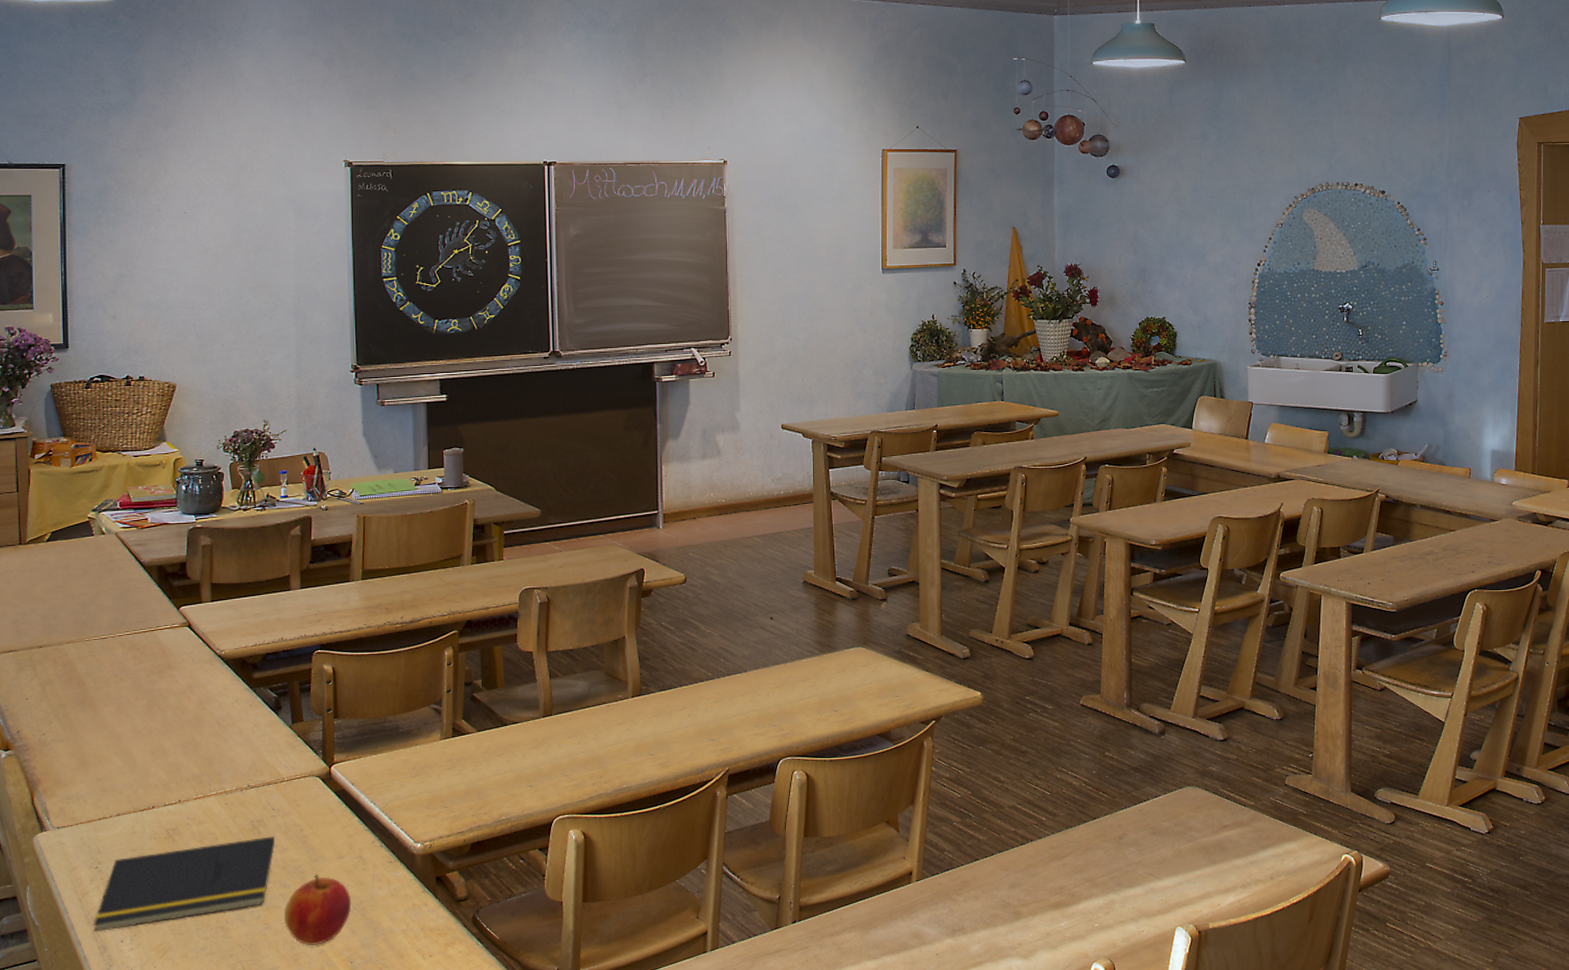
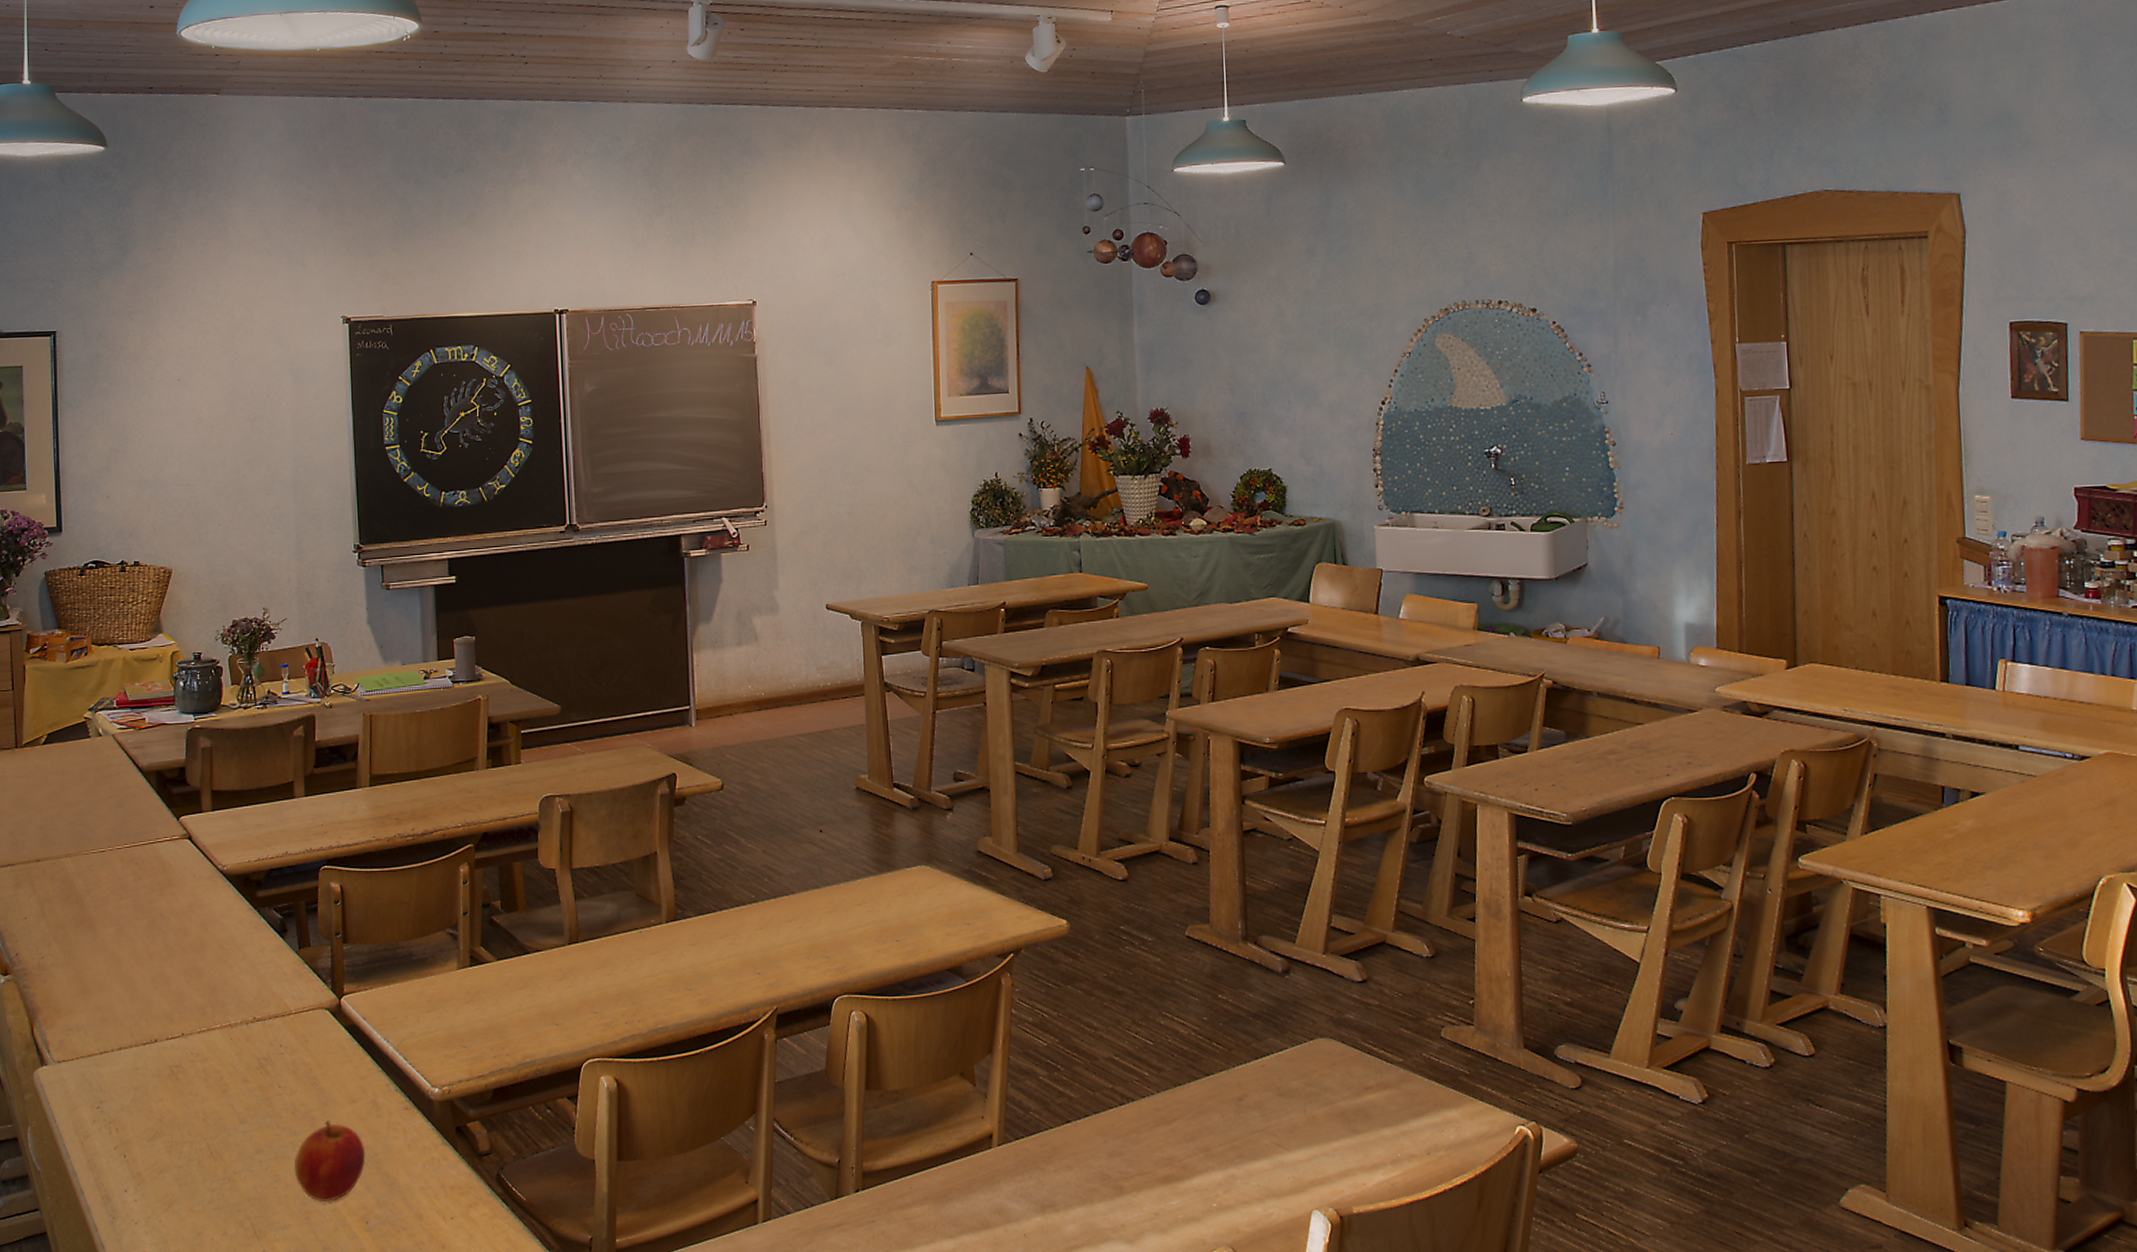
notepad: present [93,836,276,932] -> none [96,1076,284,1180]

